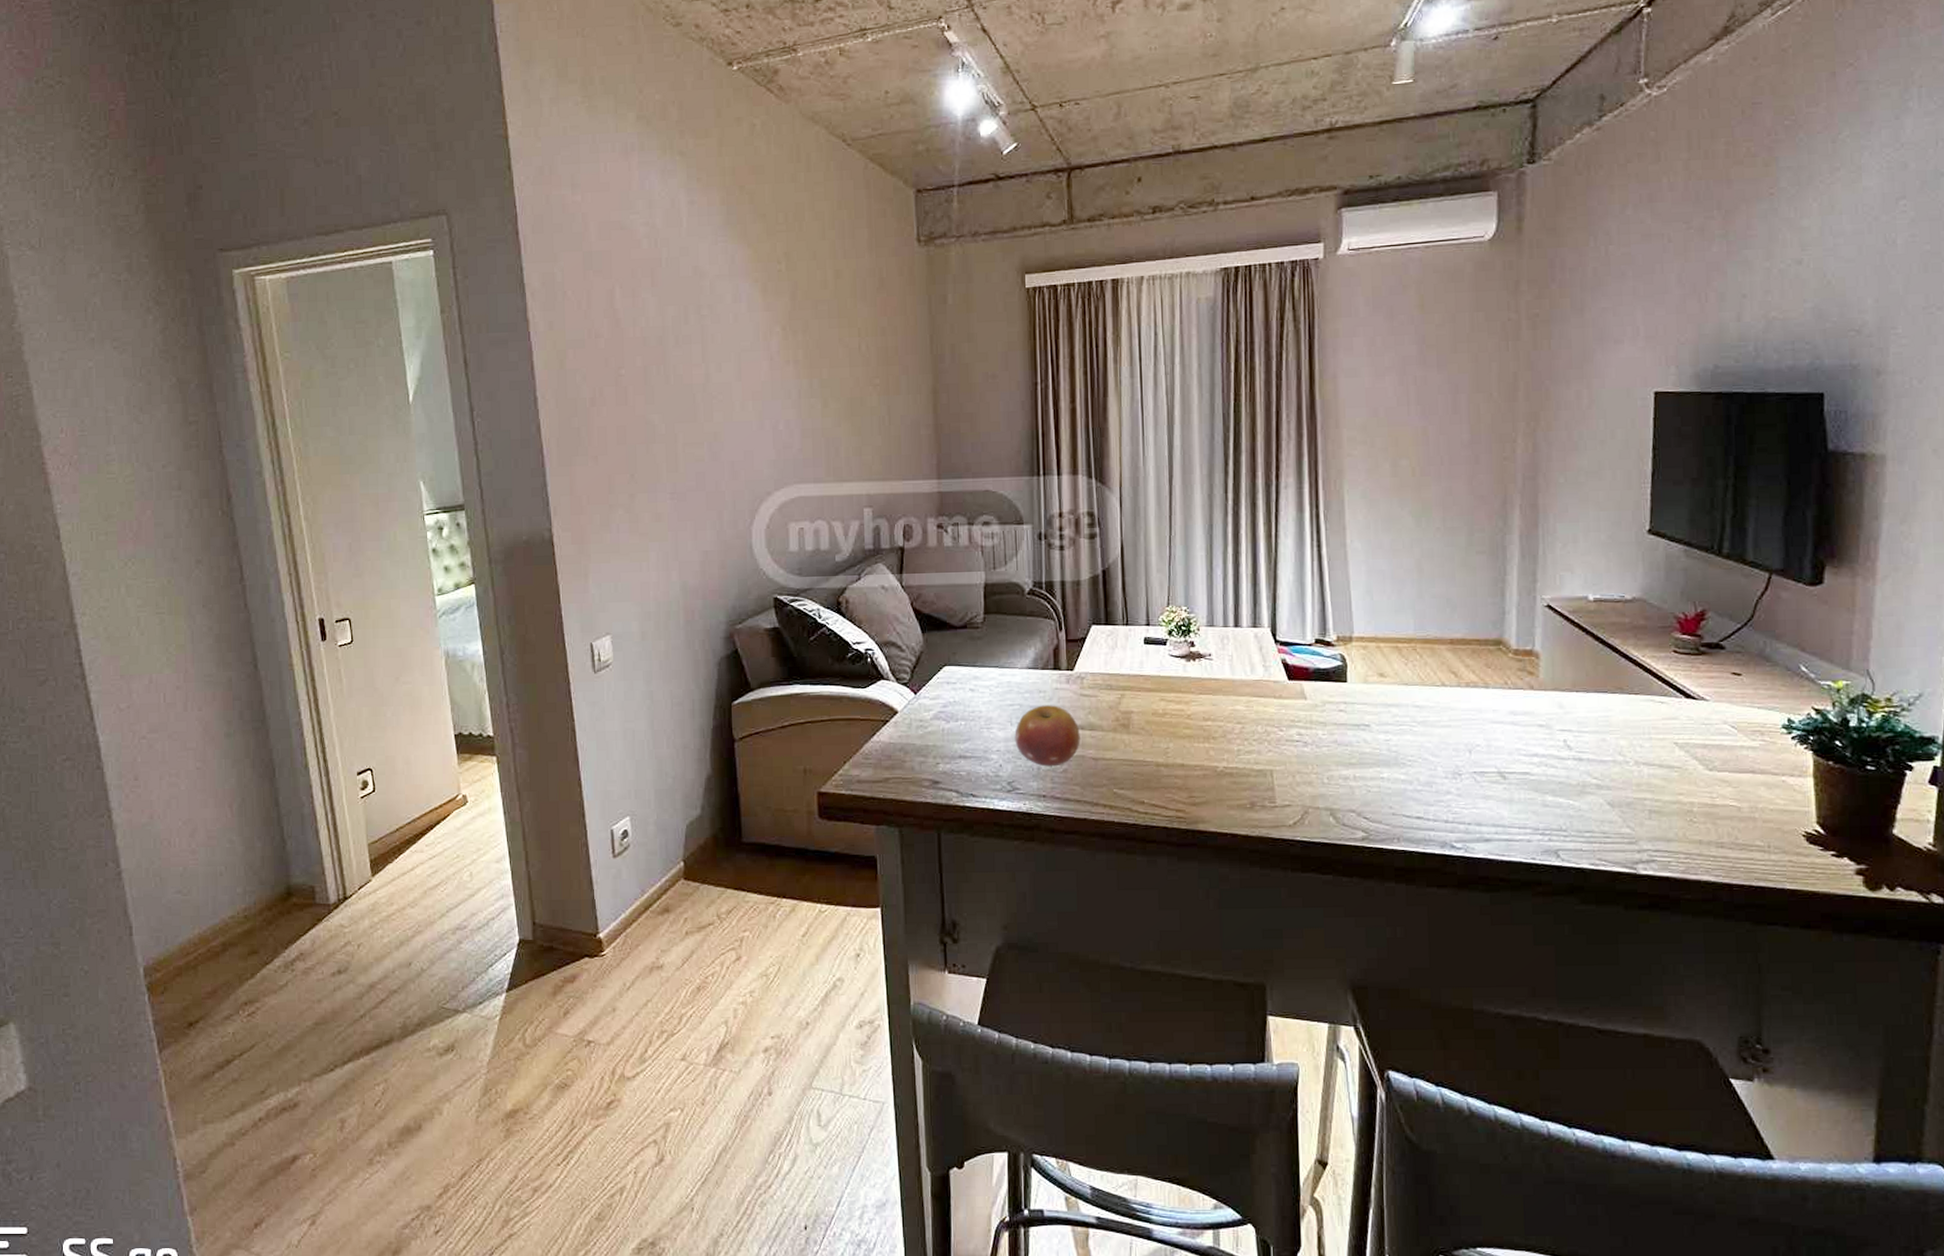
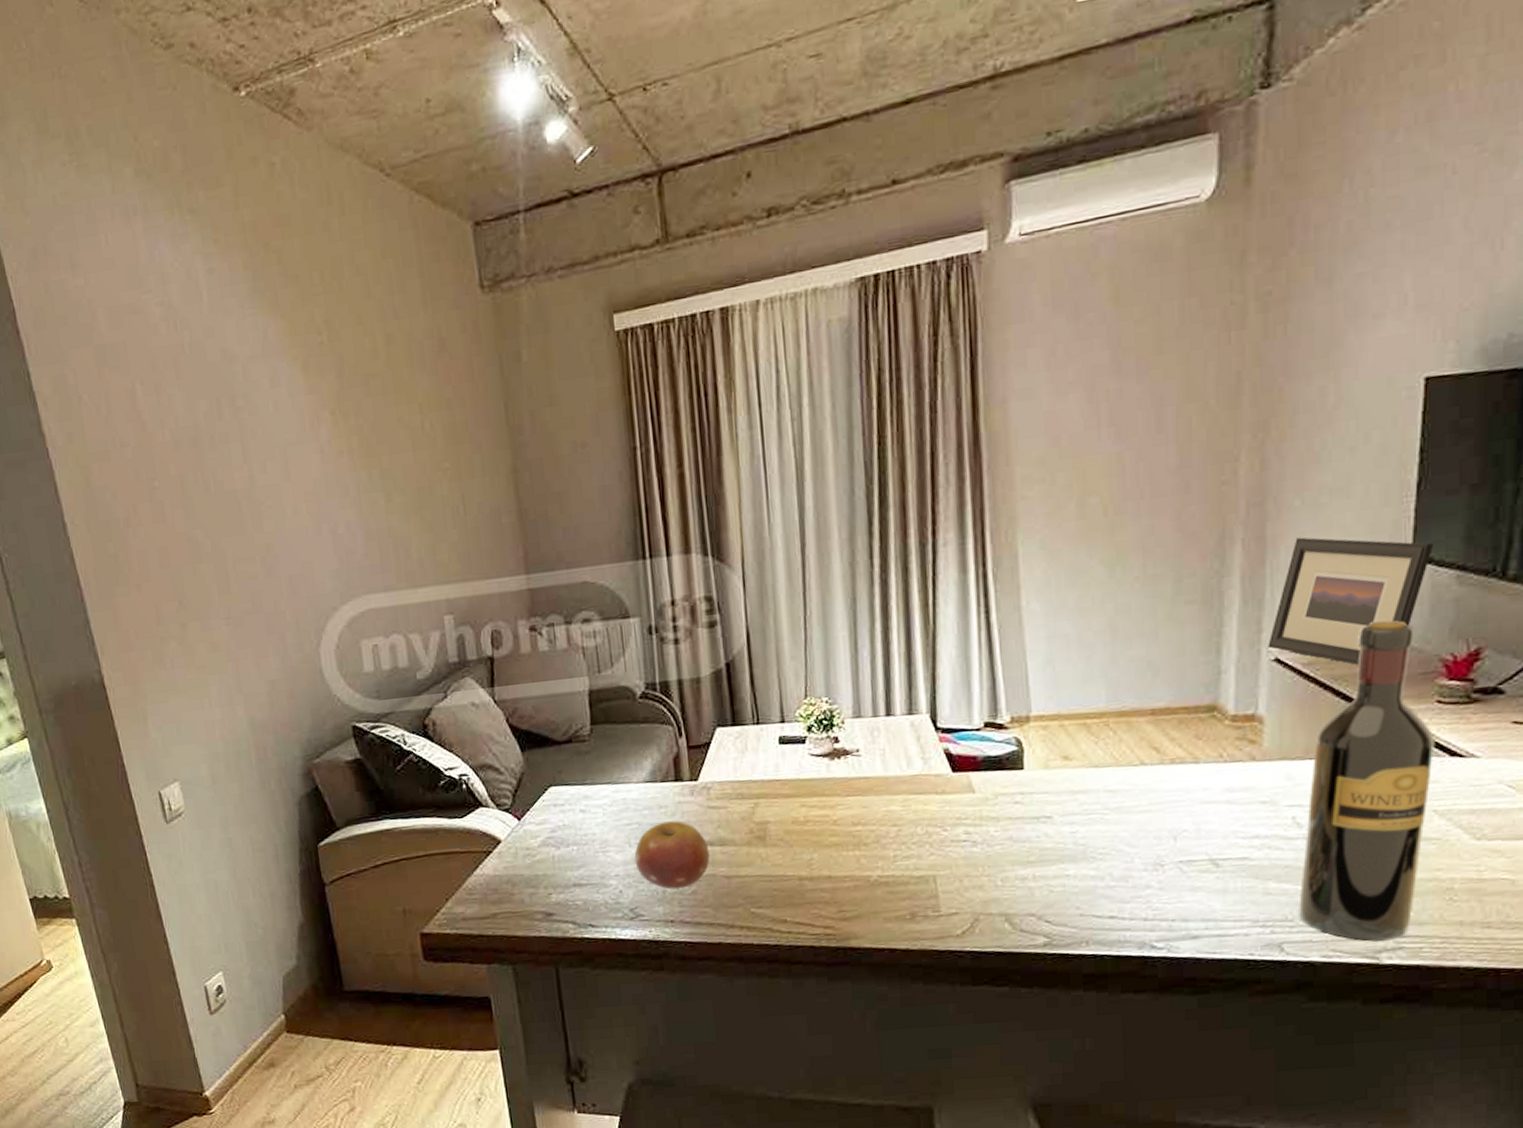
picture frame: none [1541,508,1666,615] -> present [1268,537,1433,665]
wine bottle: none [1570,581,1674,854] -> present [1299,620,1435,942]

